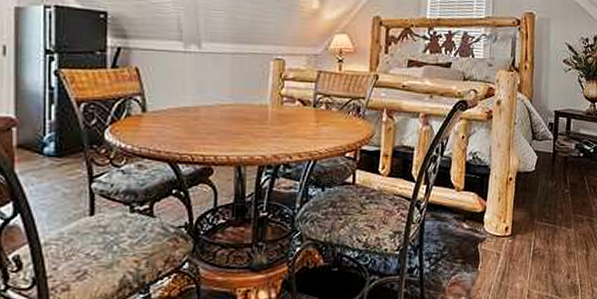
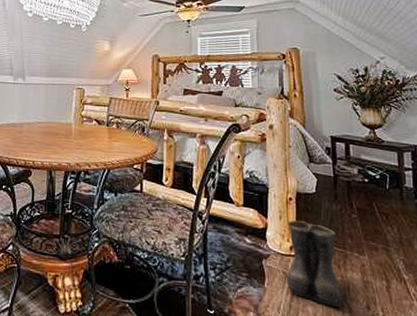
boots: none [498,200,548,280] -> present [286,220,343,308]

